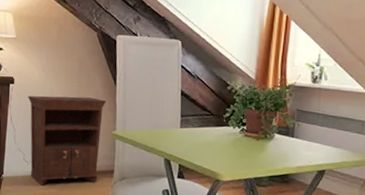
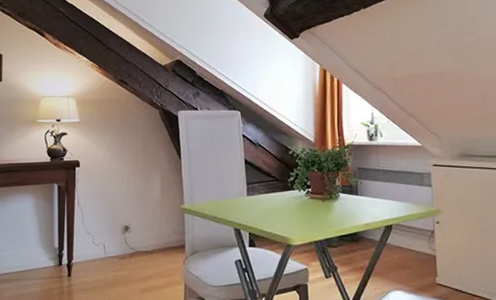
nightstand: present [28,95,107,186] -> none [94,174,173,268]

